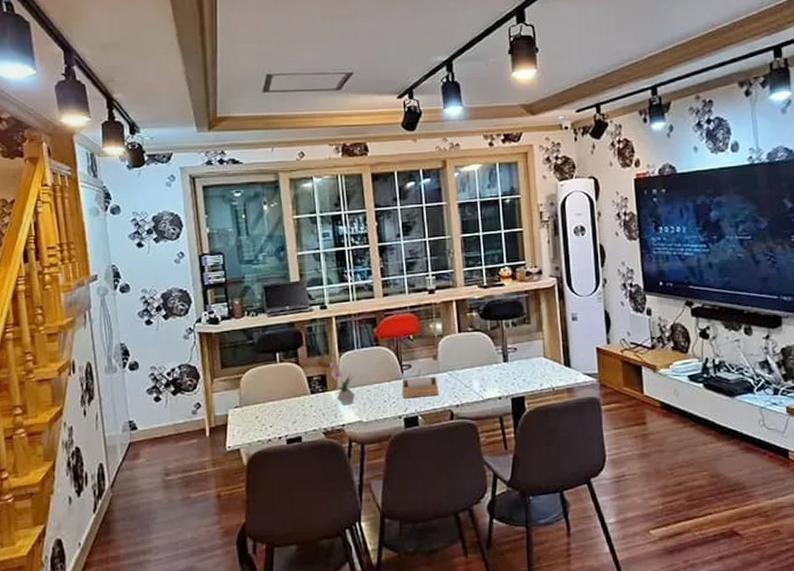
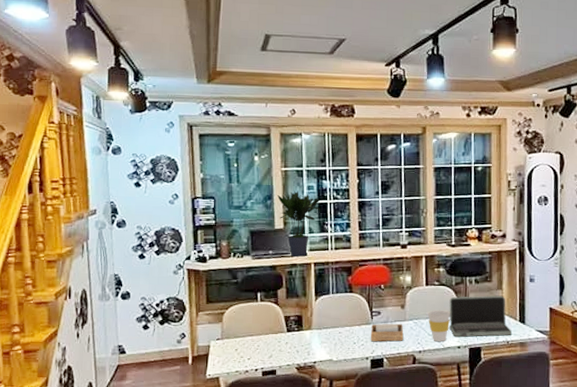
potted plant: none [291,239,339,311] -> present [277,190,321,257]
flower arrangement: present [330,353,355,405] -> none [306,296,328,345]
cup: none [462,358,488,394] -> present [427,310,451,342]
laptop: none [485,338,557,388] -> present [448,295,512,338]

